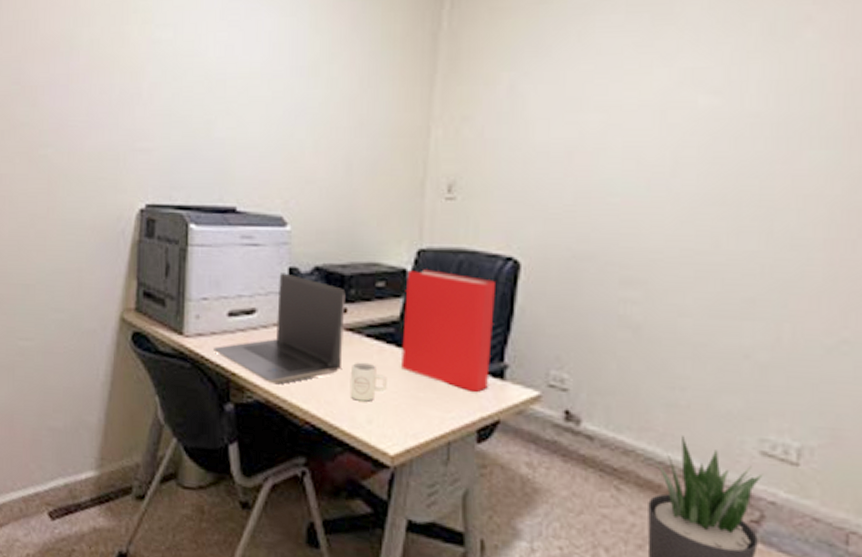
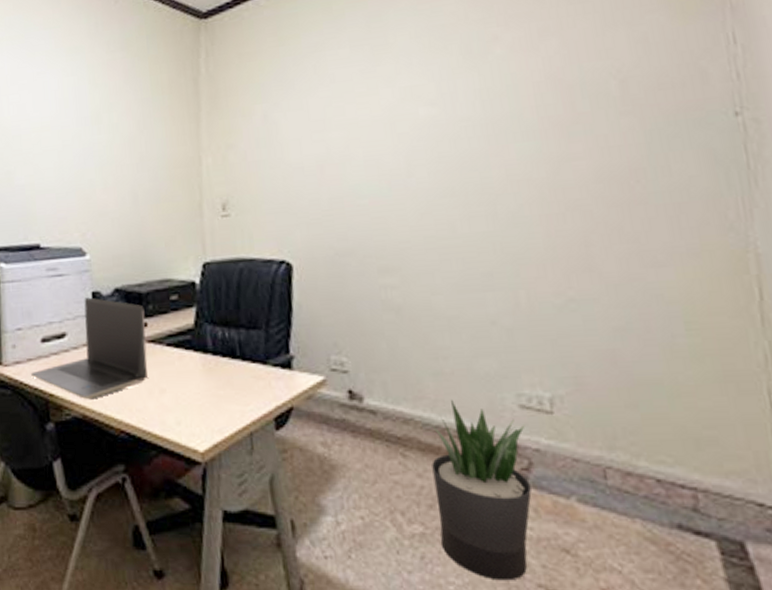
mug: present [350,362,387,402] -> none [156,369,190,405]
book: present [401,269,495,392] -> none [196,279,279,384]

